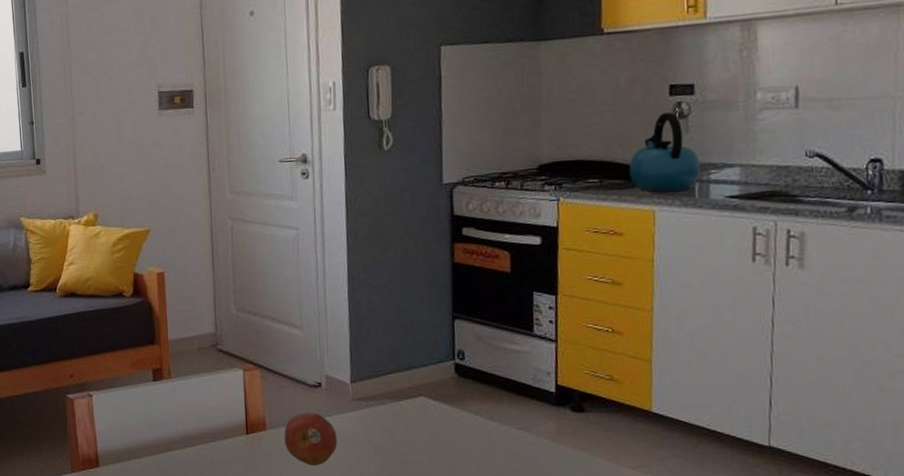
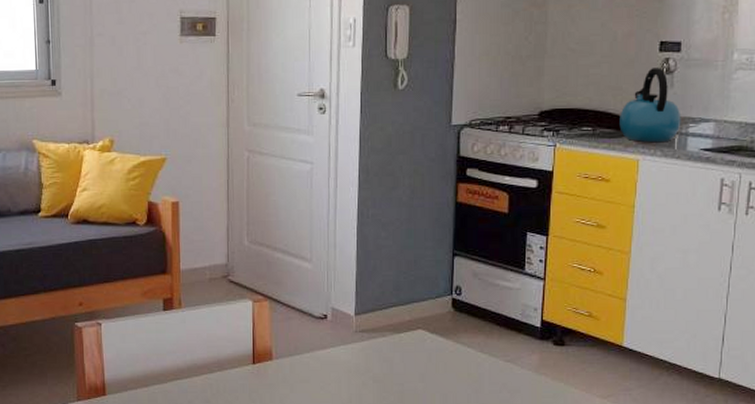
fruit: present [284,412,338,465] -> none [289,343,340,394]

